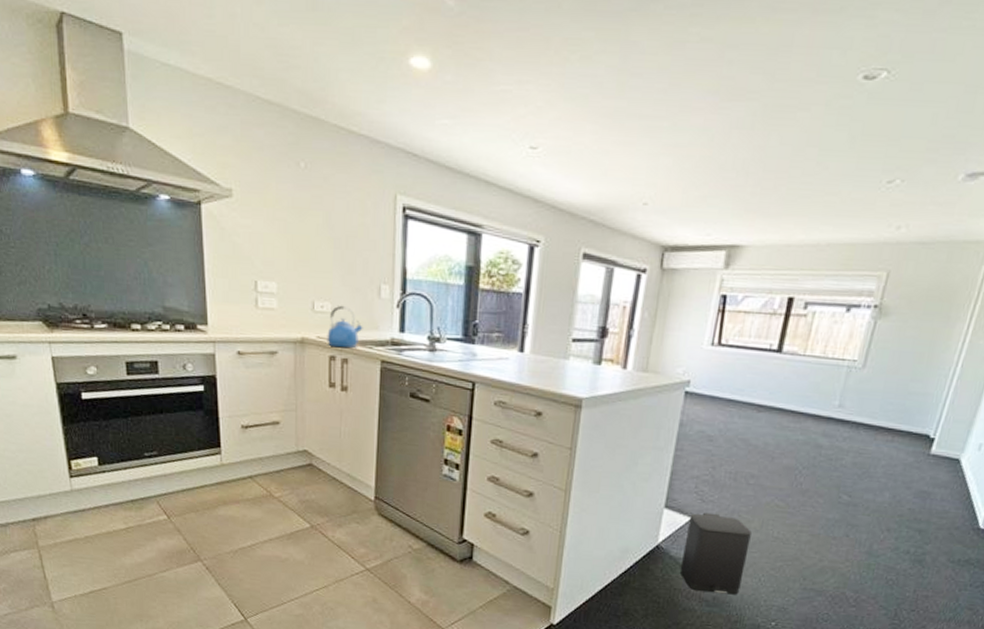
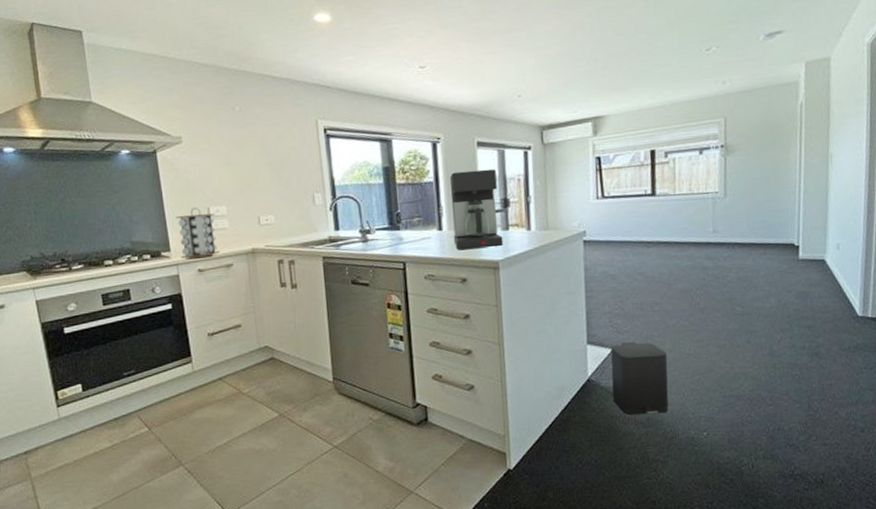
spice rack: none [217,278,264,339] -> present [176,207,220,259]
kettle: present [327,305,363,348] -> none [273,216,304,252]
coffee maker: none [534,285,599,383] -> present [449,168,504,250]

